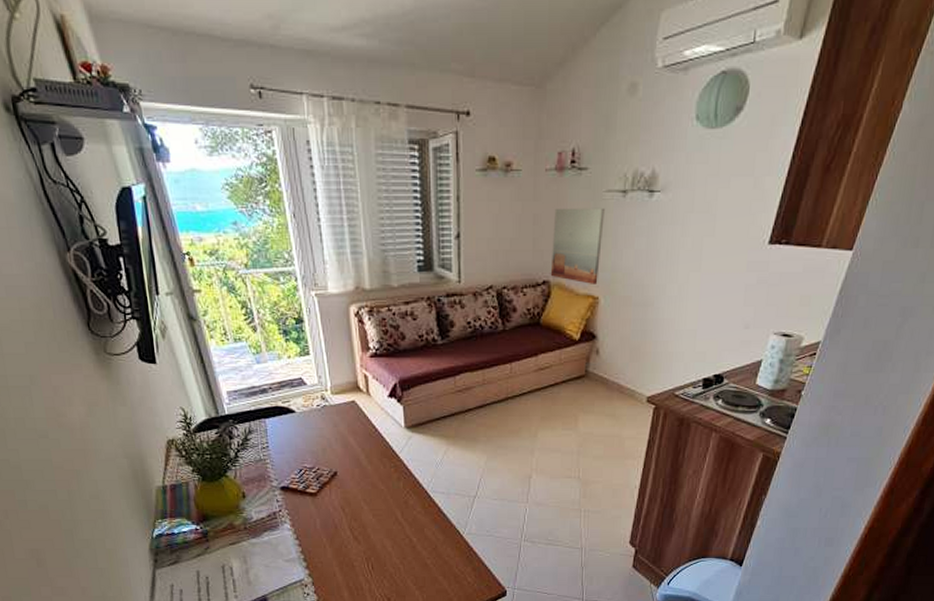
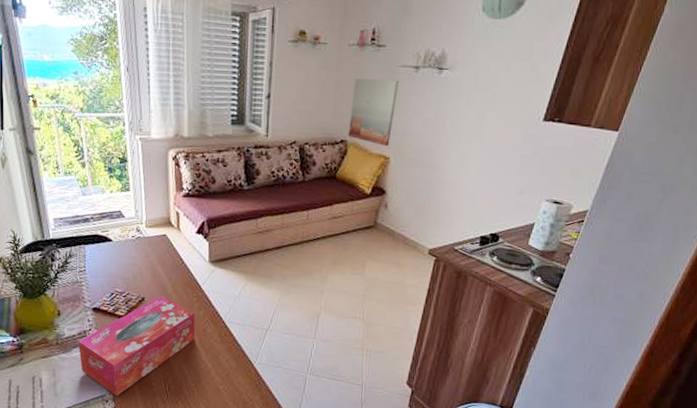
tissue box: none [268,469,397,580] -> present [78,296,196,397]

